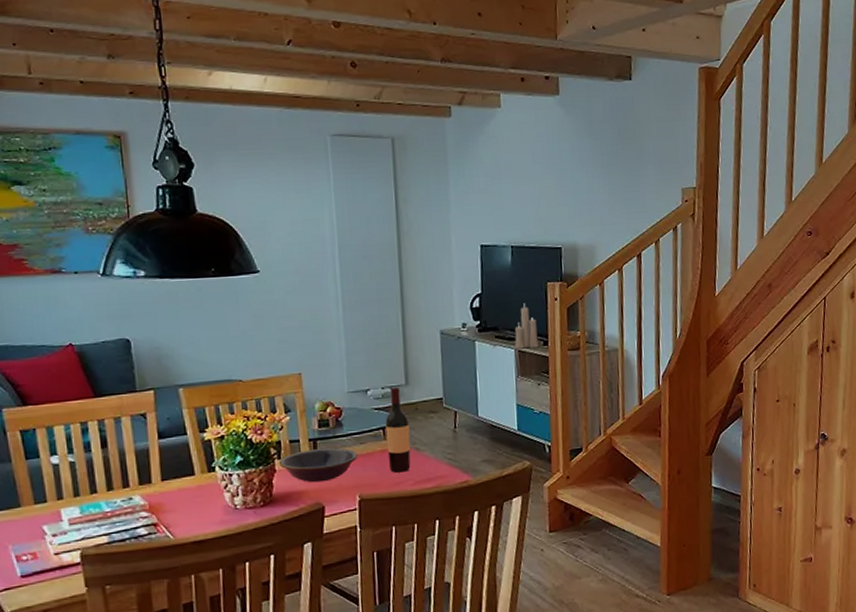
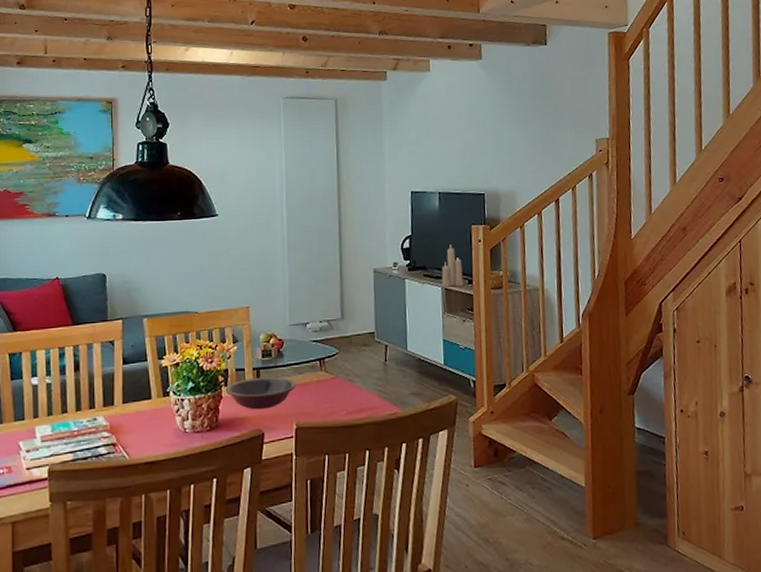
wine bottle: present [385,387,411,473] -> none [322,320,344,403]

